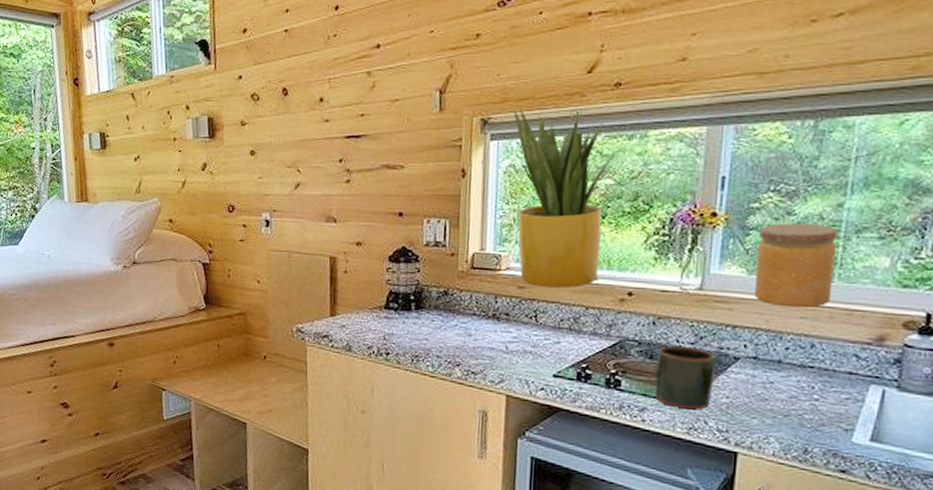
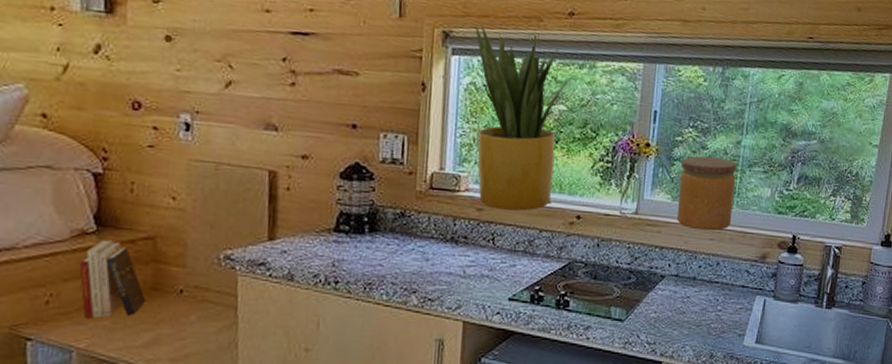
books: none [194,315,240,376] -> present [79,239,147,319]
mug: present [654,346,716,410] -> none [597,266,647,326]

